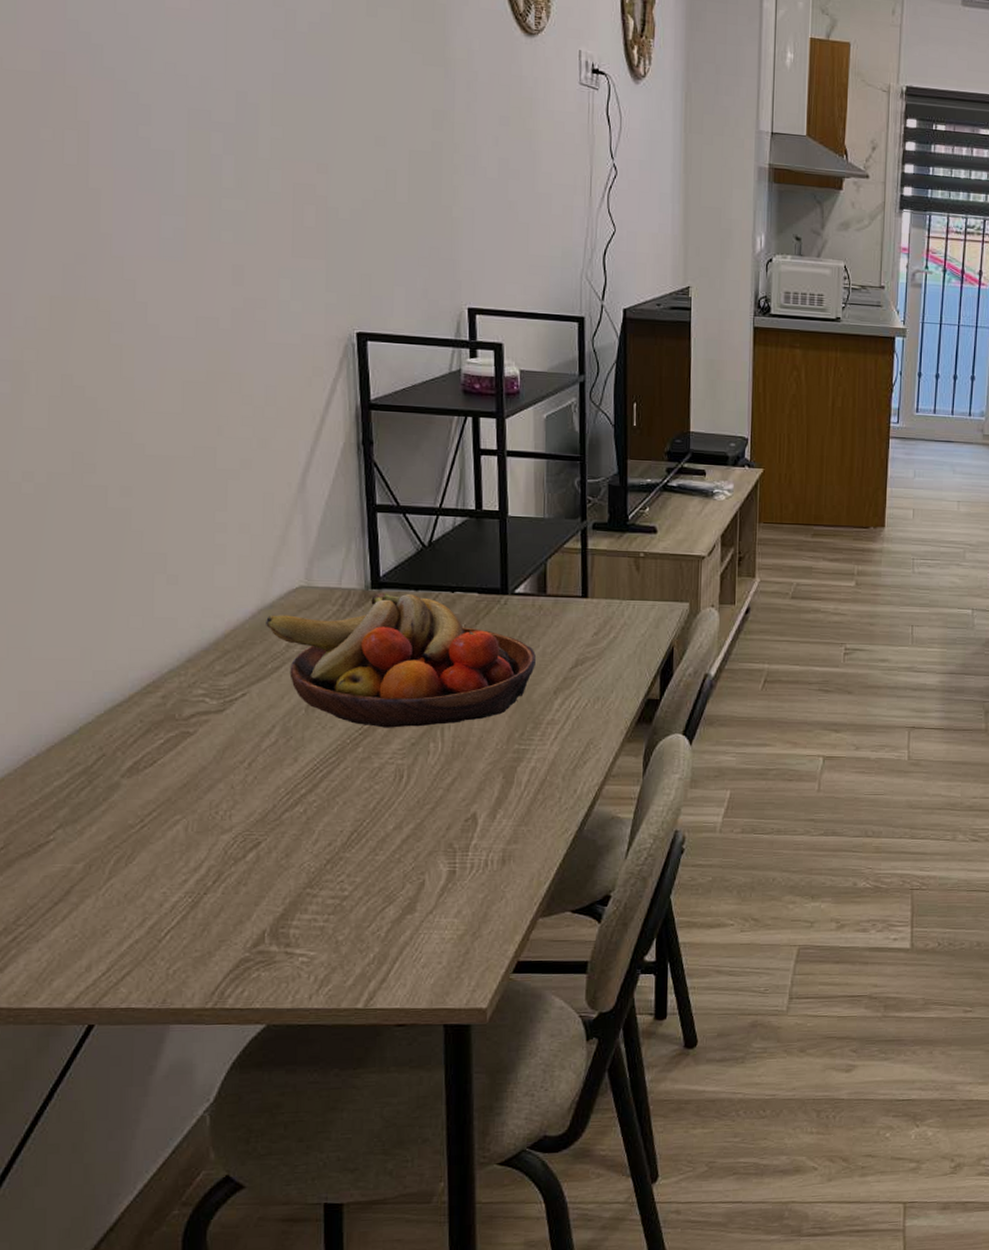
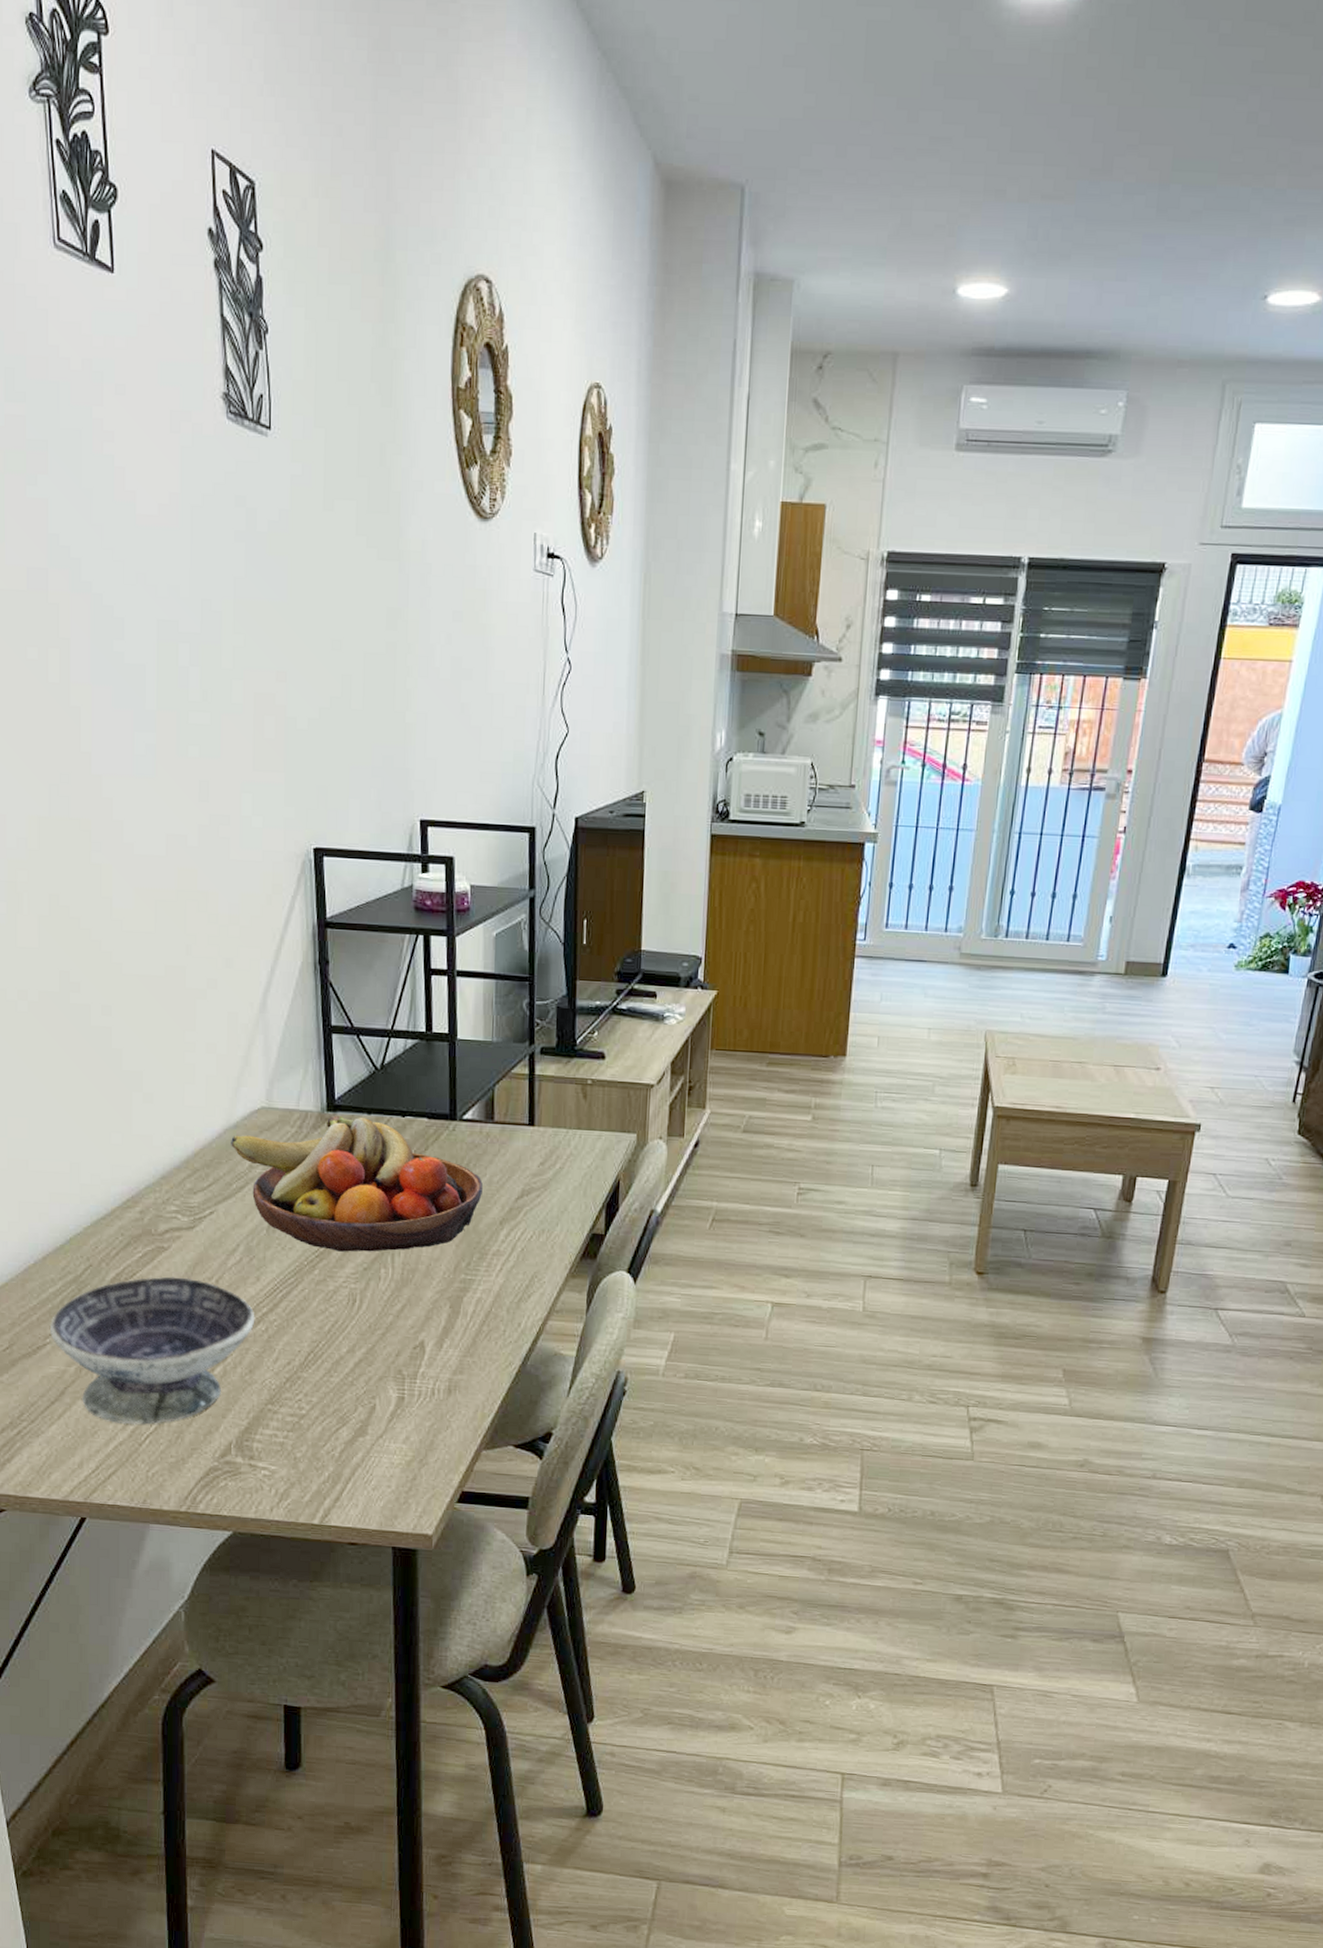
bowl: none [54,762,293,921] -> present [50,1276,255,1425]

